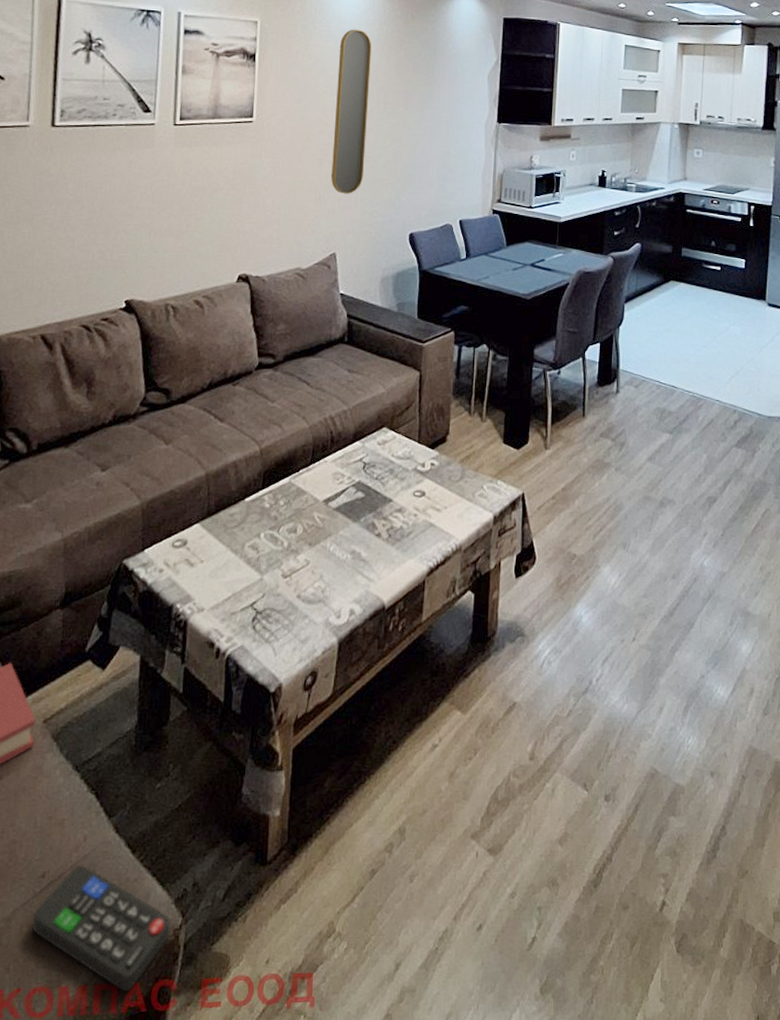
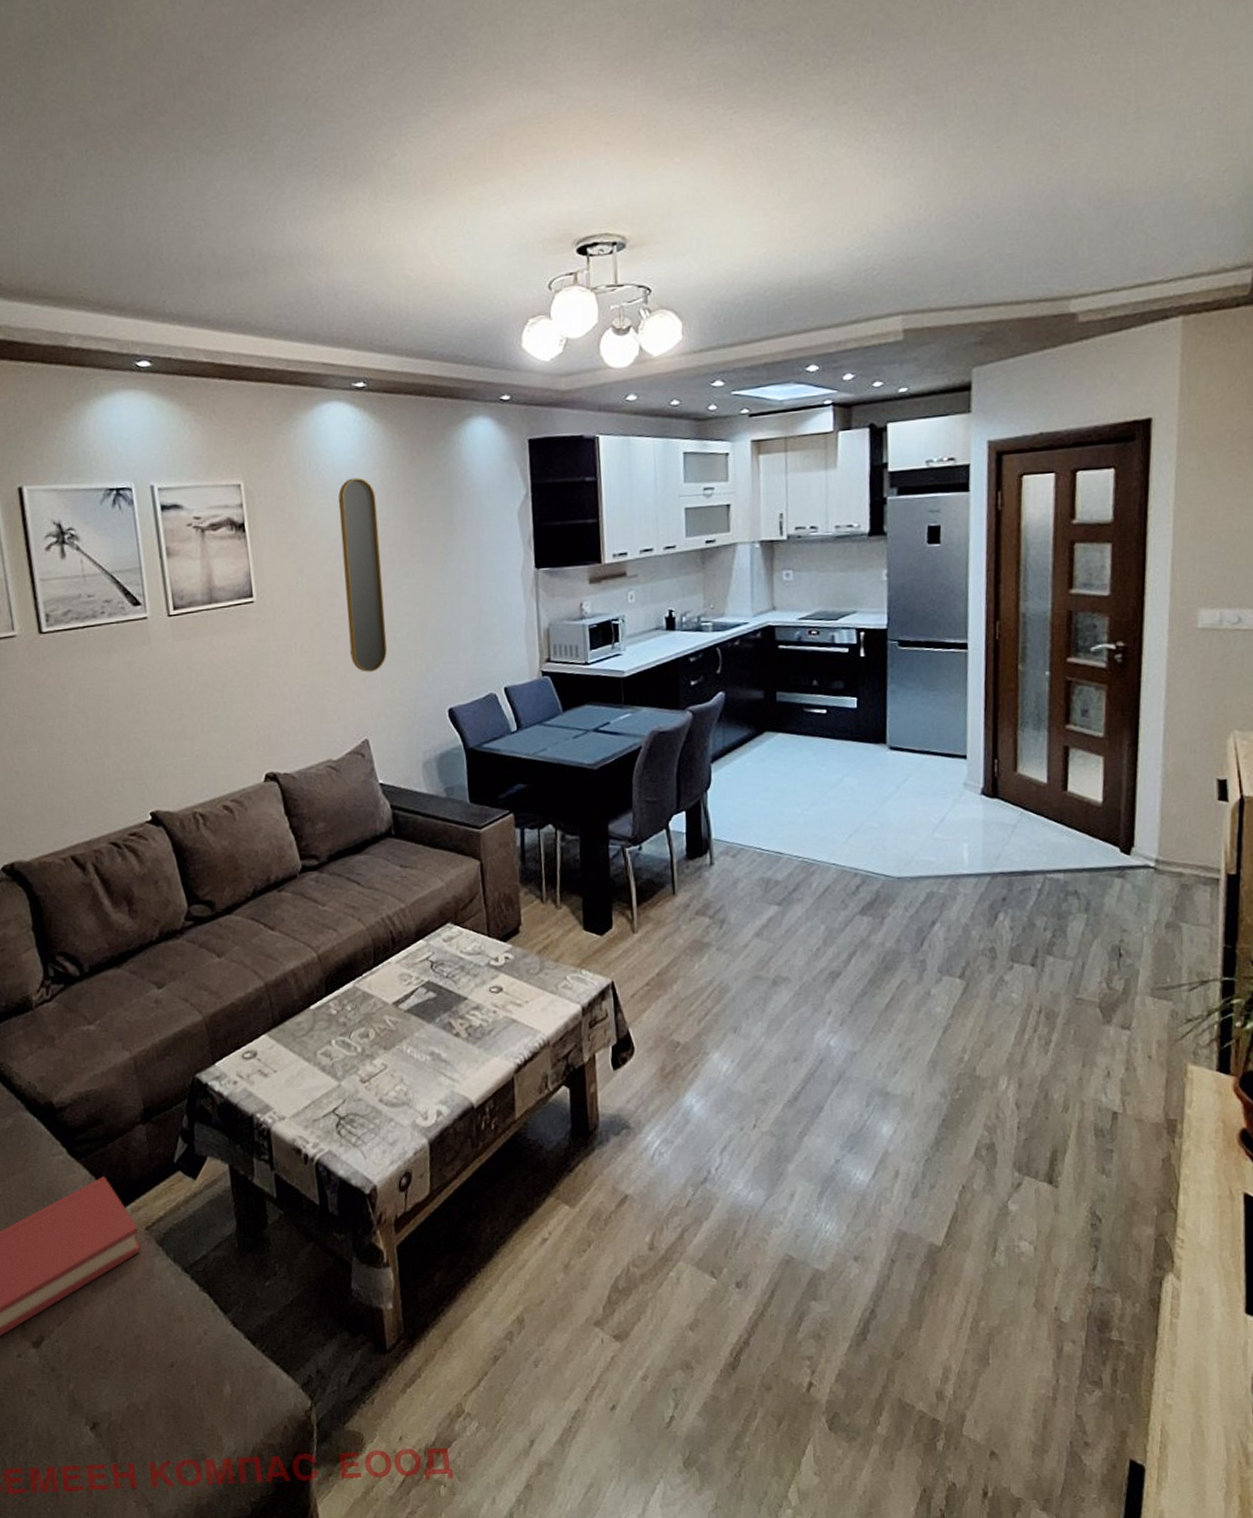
remote control: present [32,865,171,991] -> none [168,1355,302,1464]

